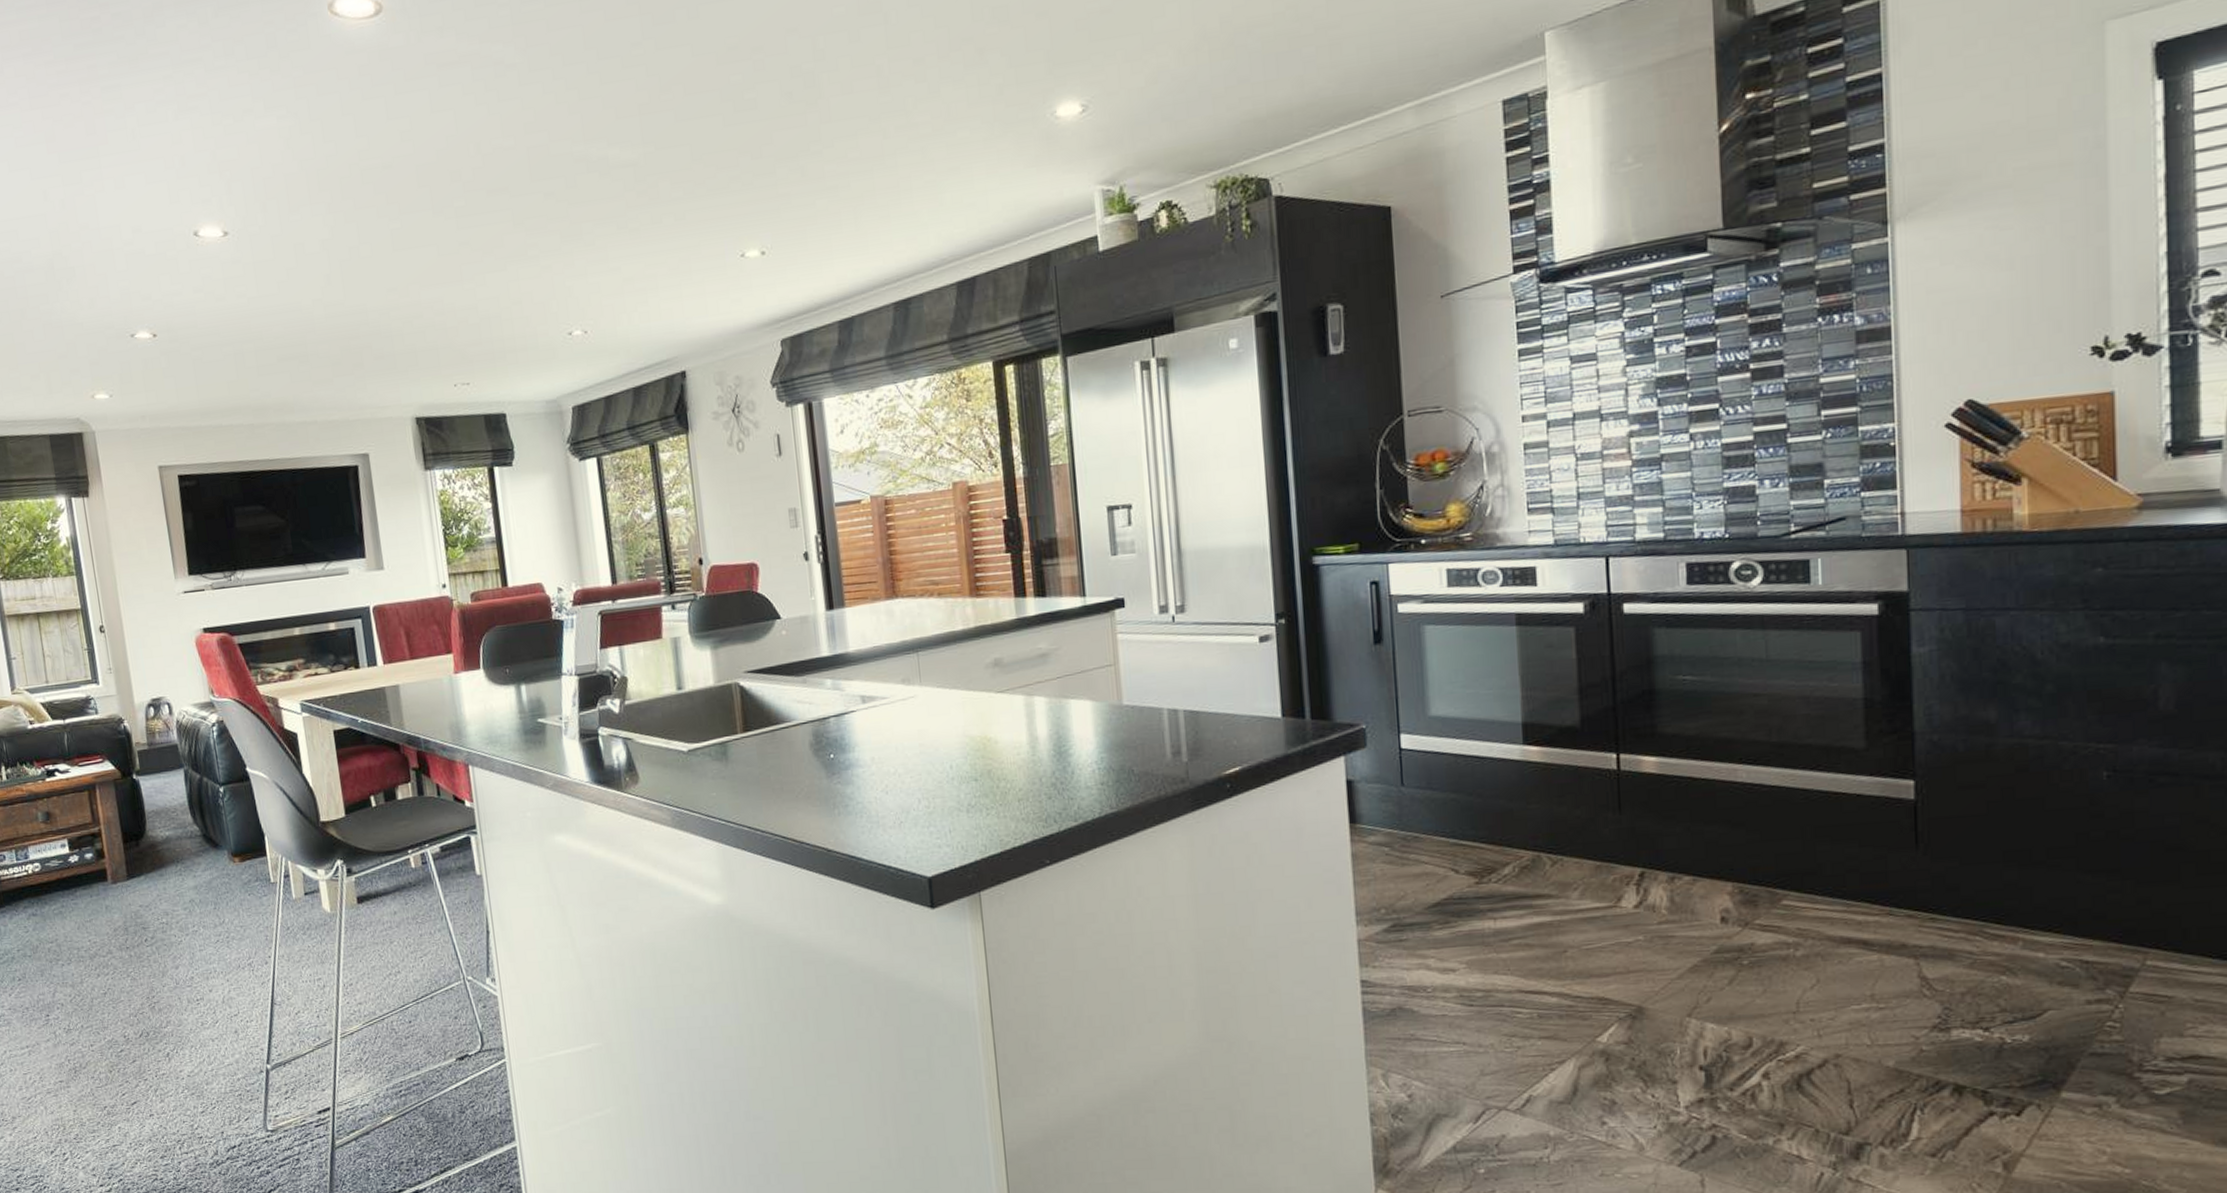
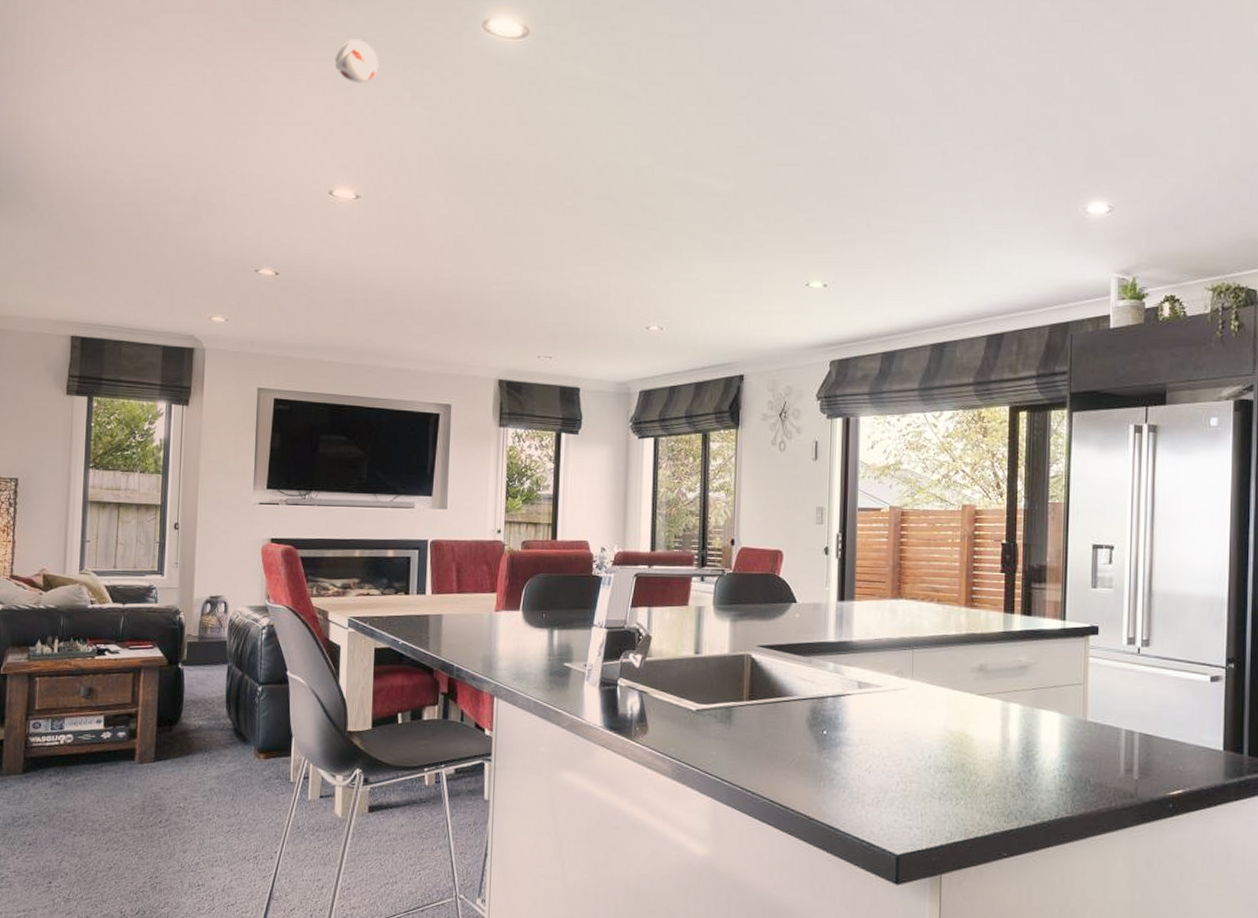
smoke detector: none [171,48,222,102] -> present [335,39,379,83]

